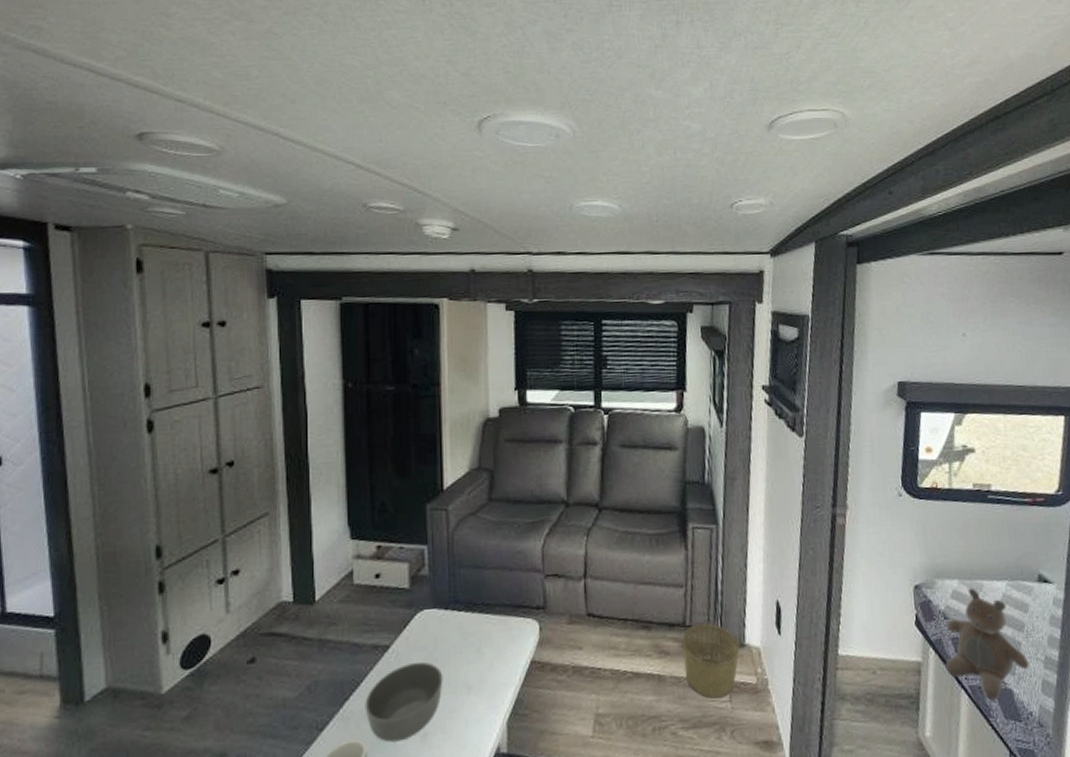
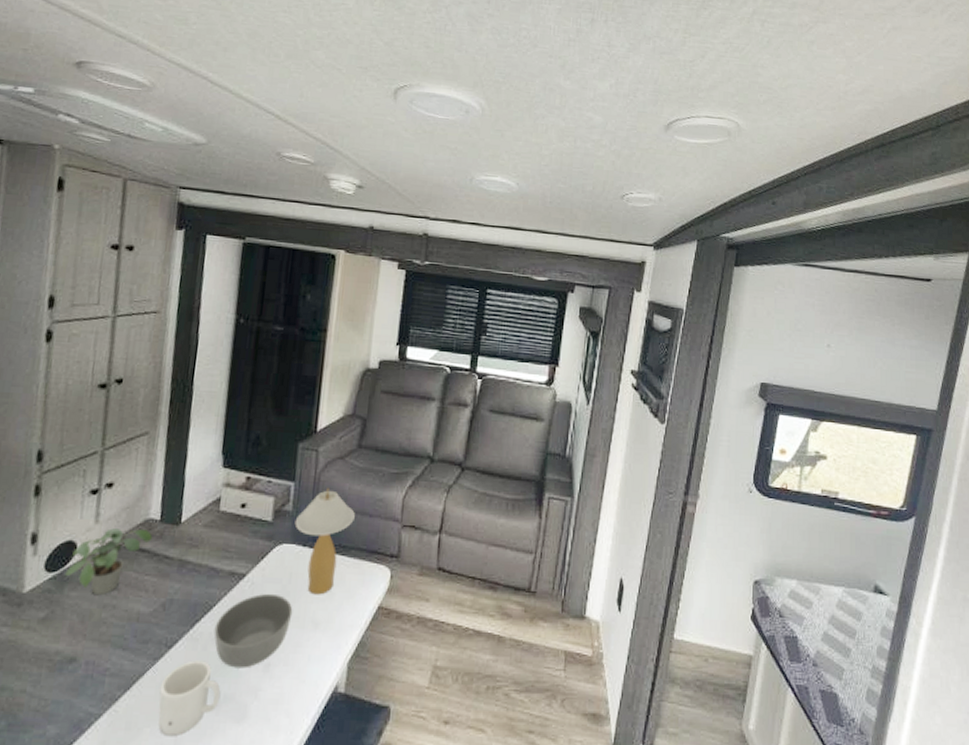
potted plant: none [202,613,288,687] -> present [65,528,153,596]
table lamp: none [433,545,494,658] -> present [294,487,355,595]
basket: present [681,623,740,699] -> none [524,592,580,666]
stuffed animal: present [945,587,1030,700] -> none [776,589,857,702]

